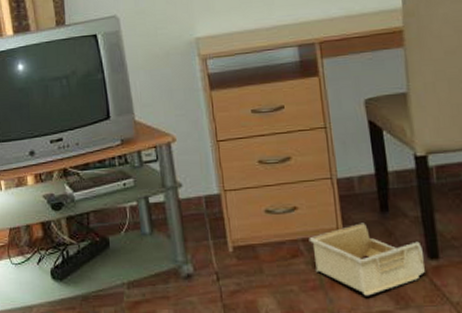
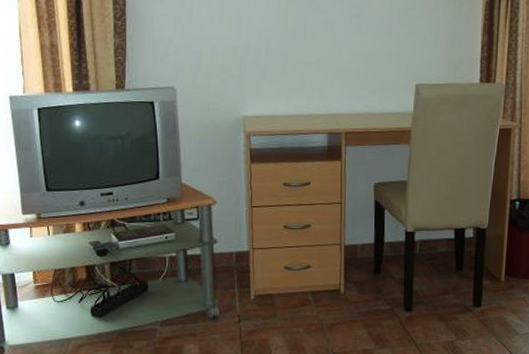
storage bin: present [309,222,425,296] -> none [316,281,401,338]

